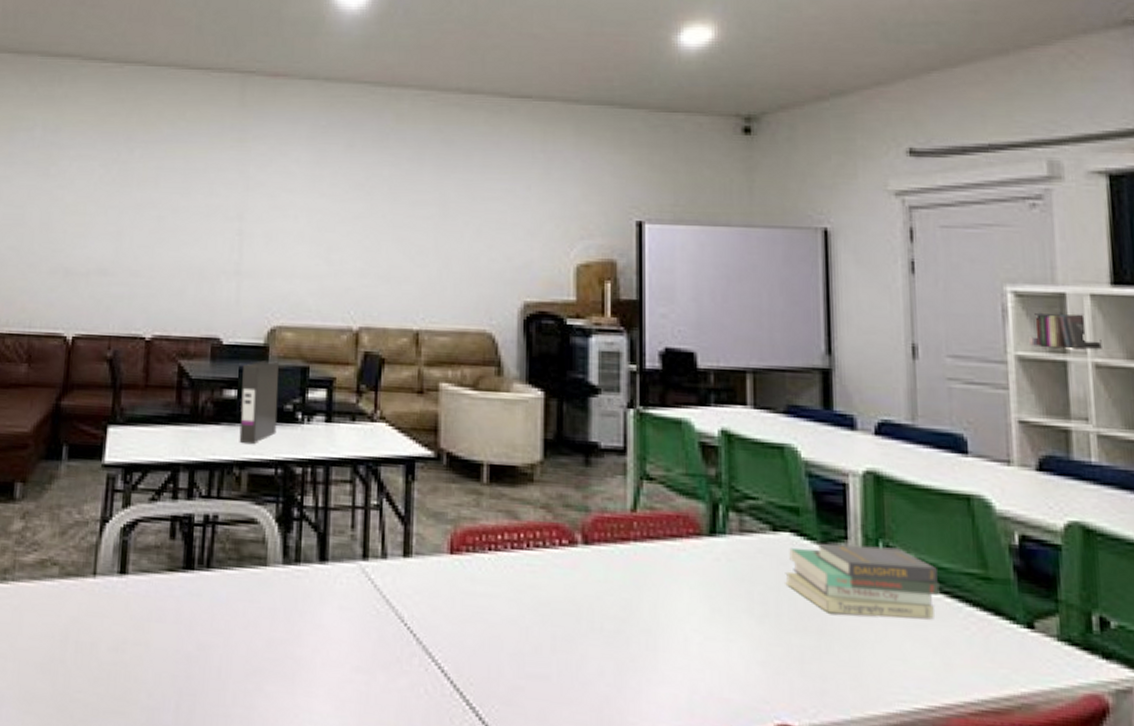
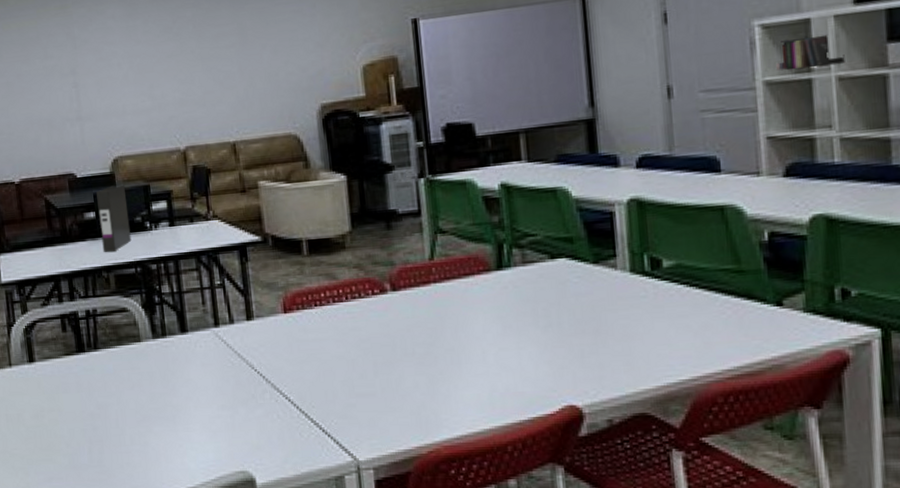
books: present [785,542,940,618] -> none [563,257,699,317]

